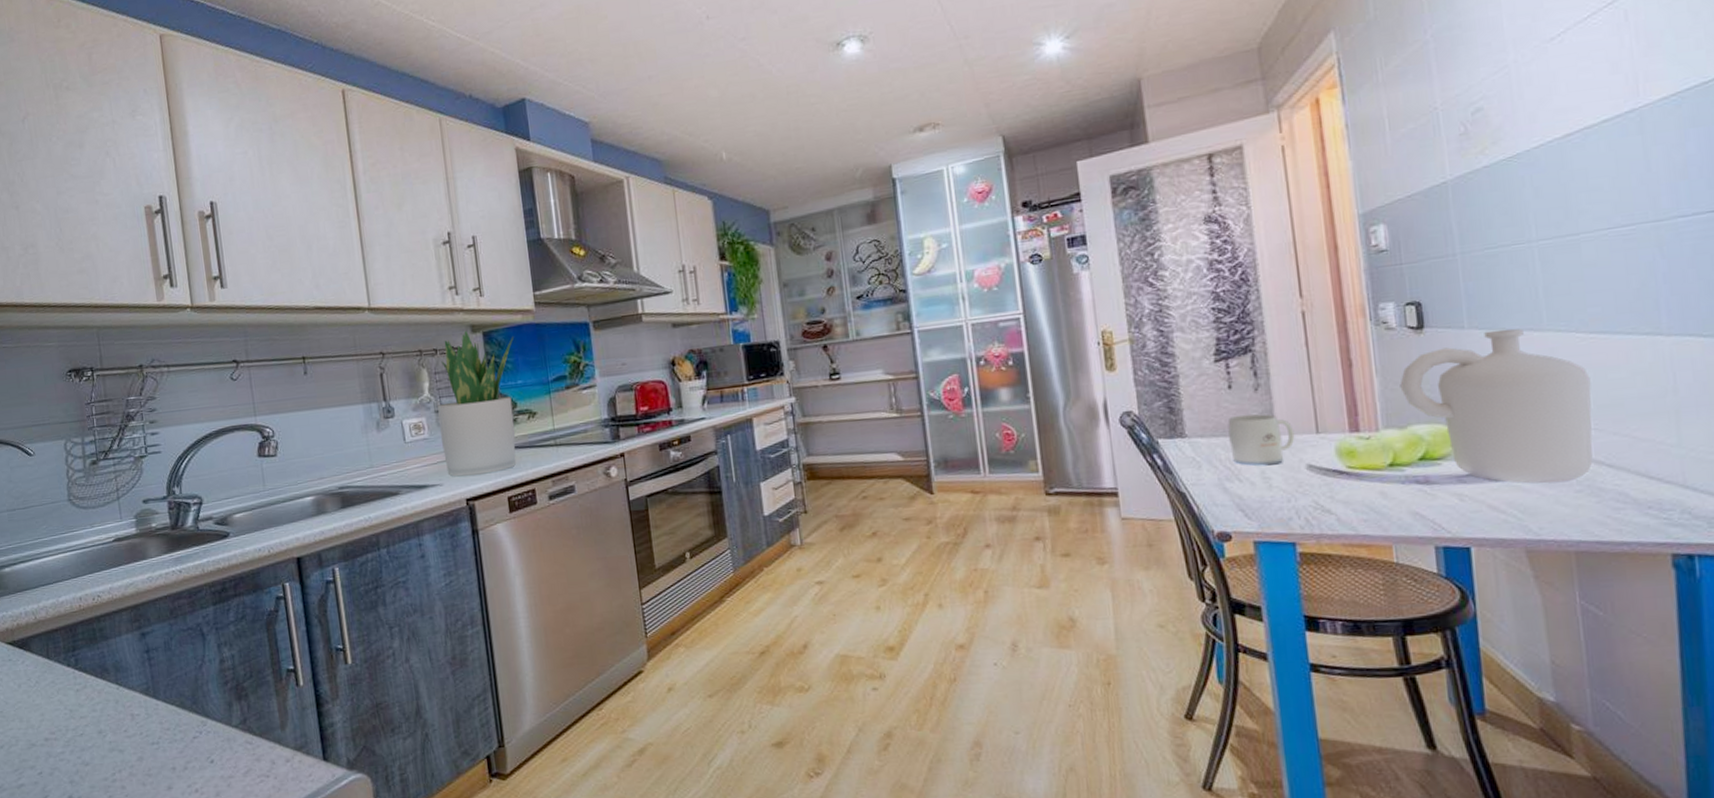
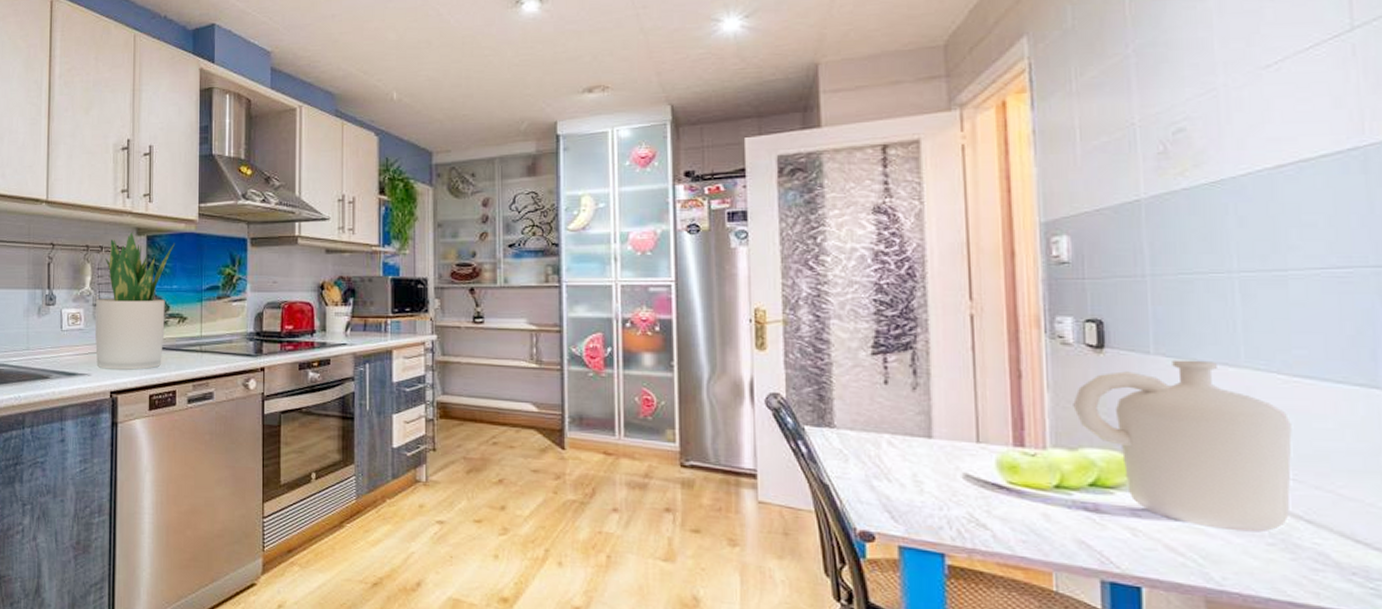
mug: present [1228,414,1295,466] -> none [880,412,953,469]

